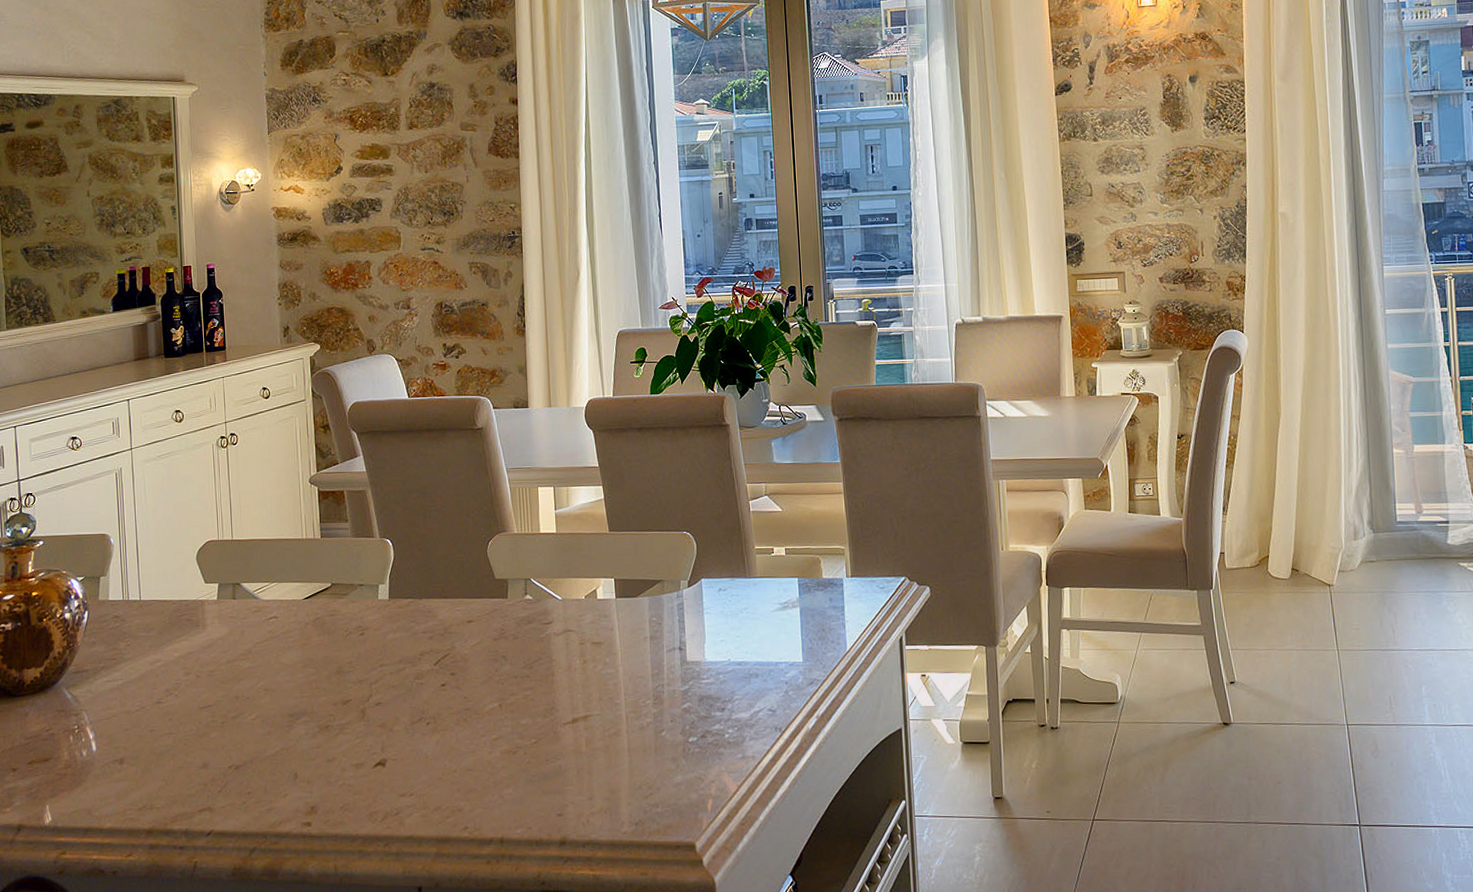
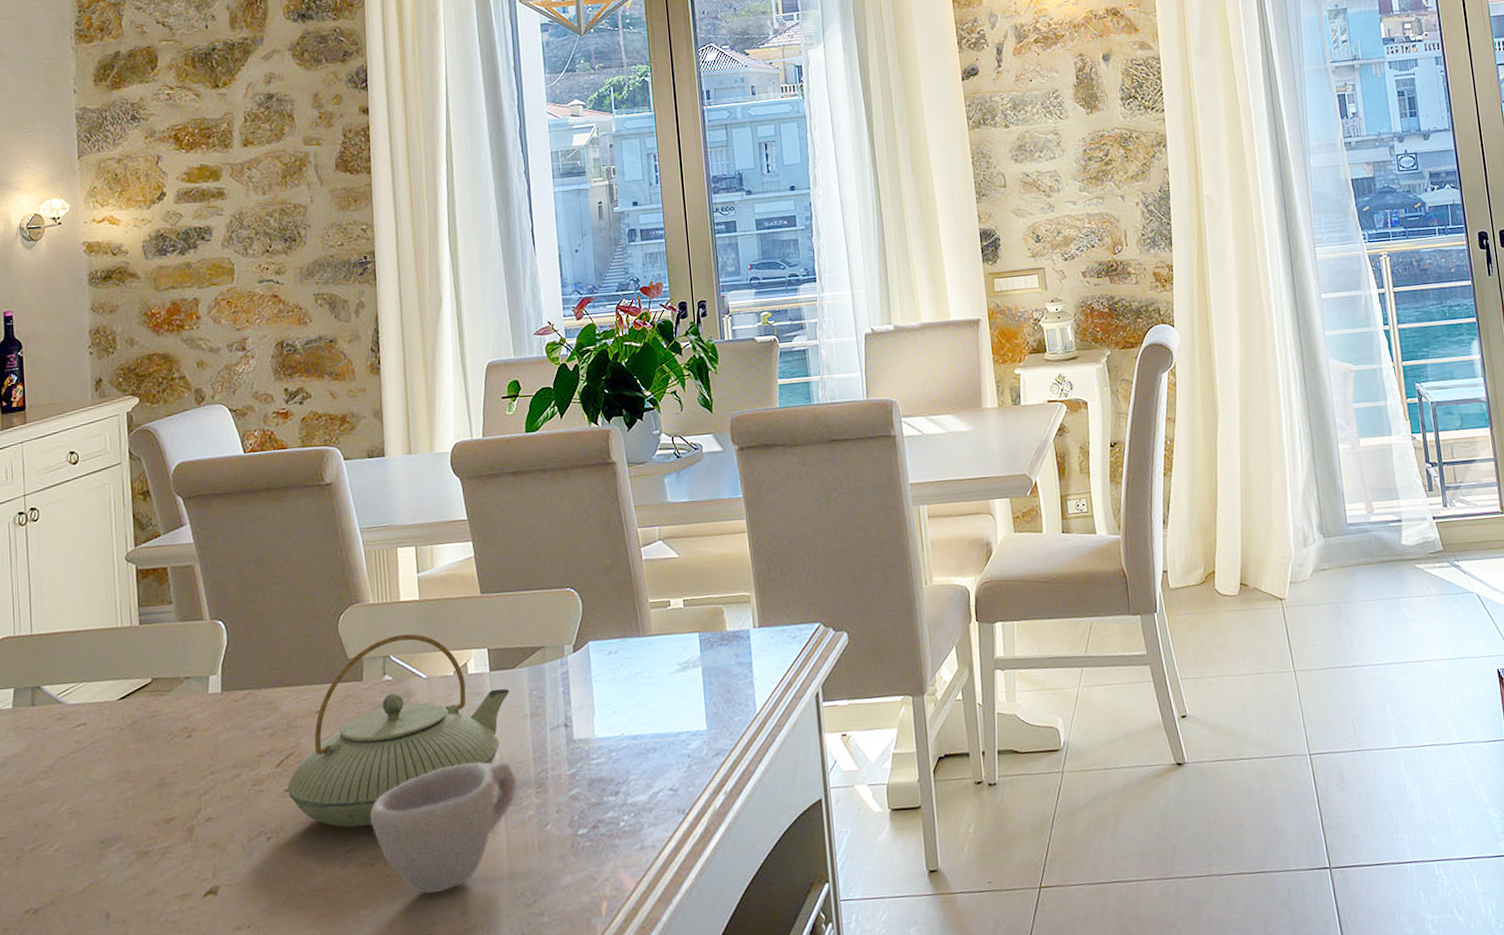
teapot: none [444,561,633,721] -> present [287,633,510,828]
cup: none [513,674,637,781] -> present [370,760,517,894]

